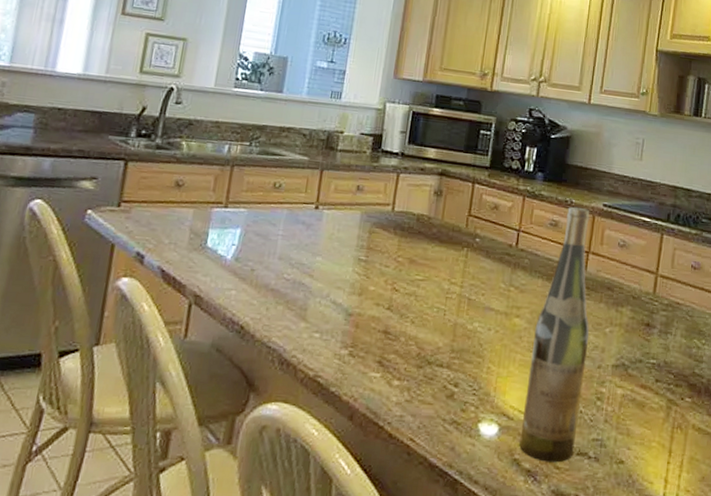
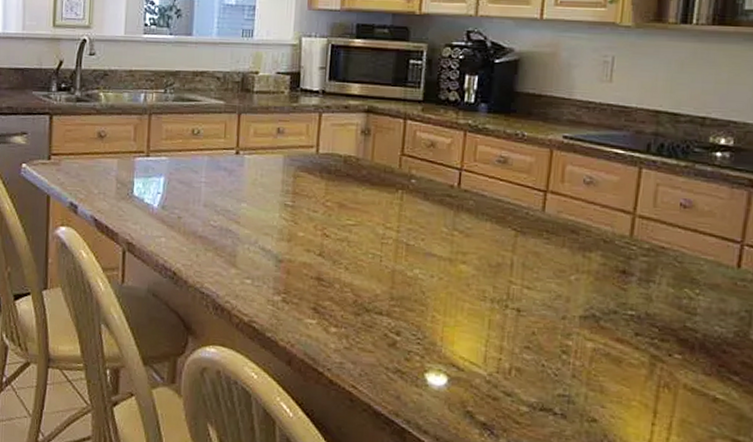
wine bottle: present [519,206,590,463] -> none [472,140,551,417]

